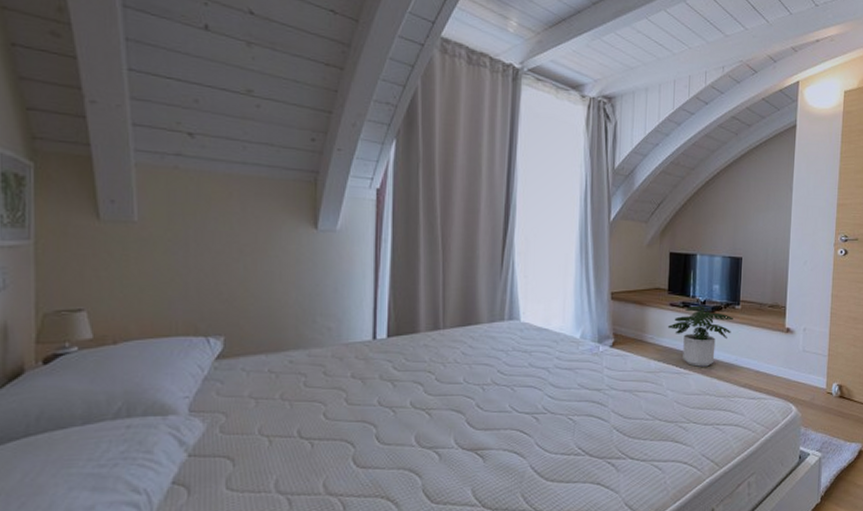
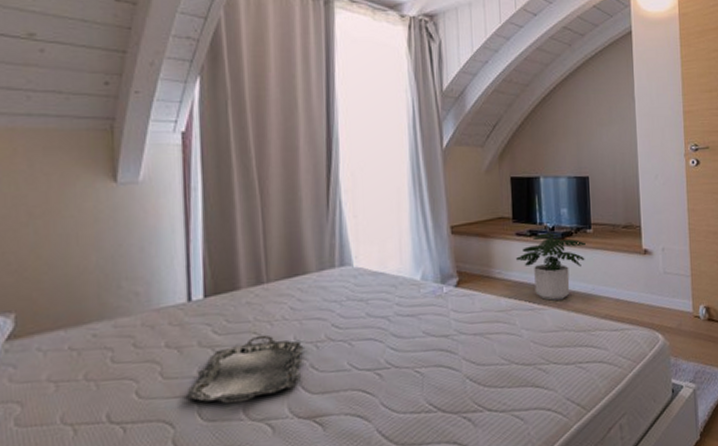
serving tray: none [367,374,472,431] -> present [187,334,304,404]

